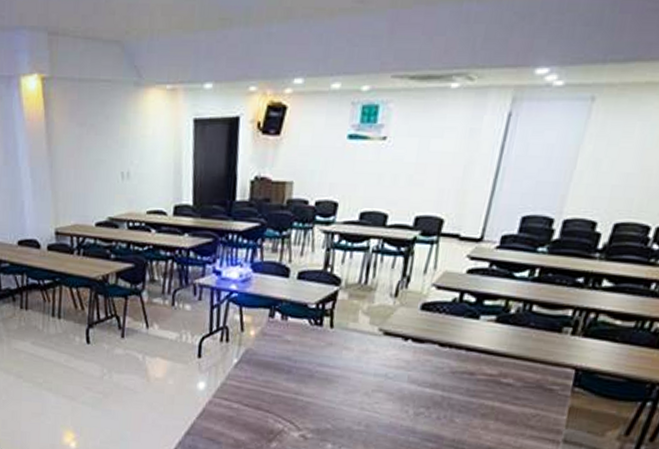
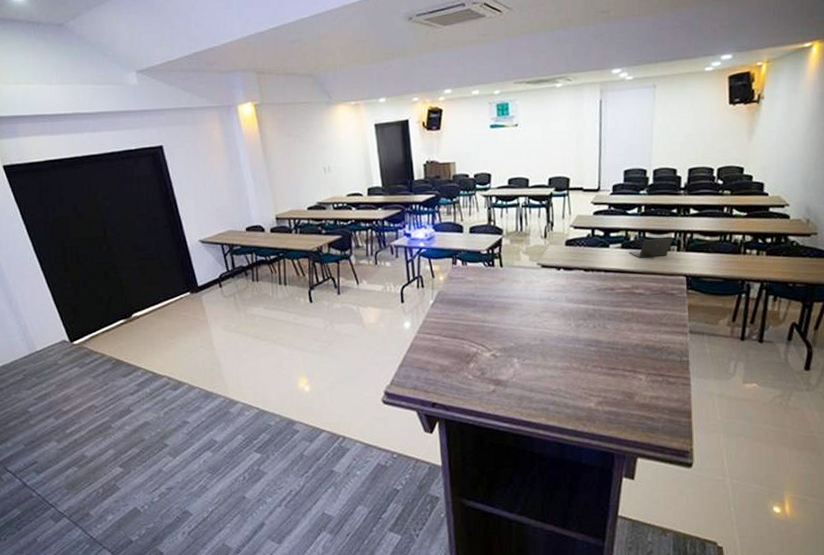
laptop: none [504,314,570,340] -> present [628,237,673,258]

